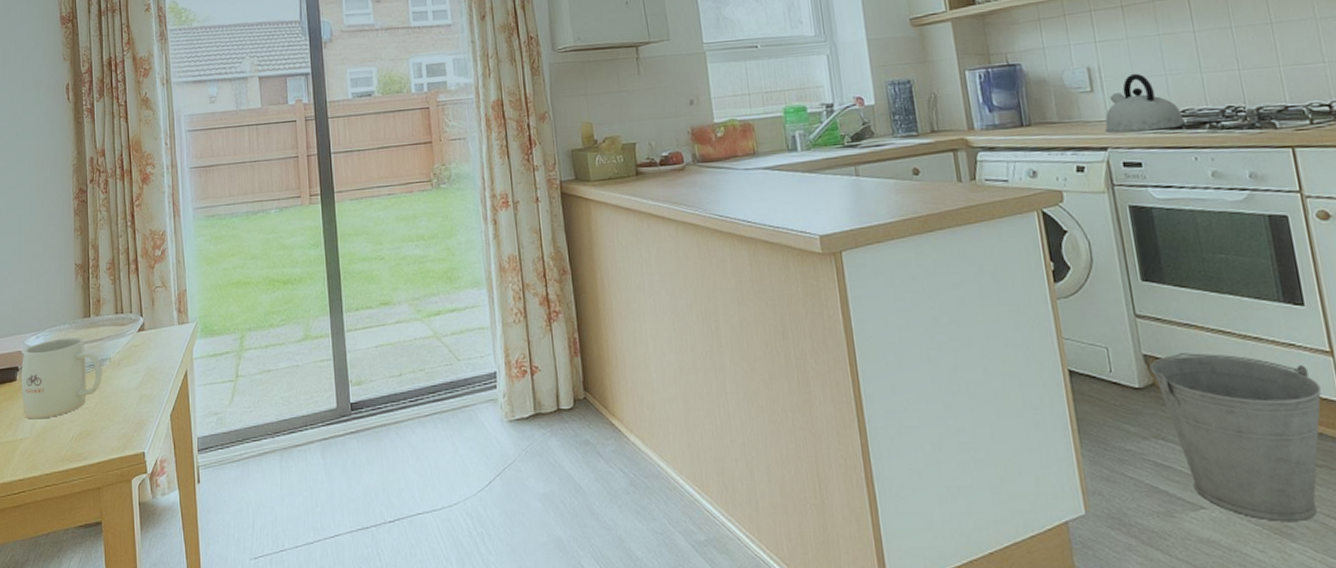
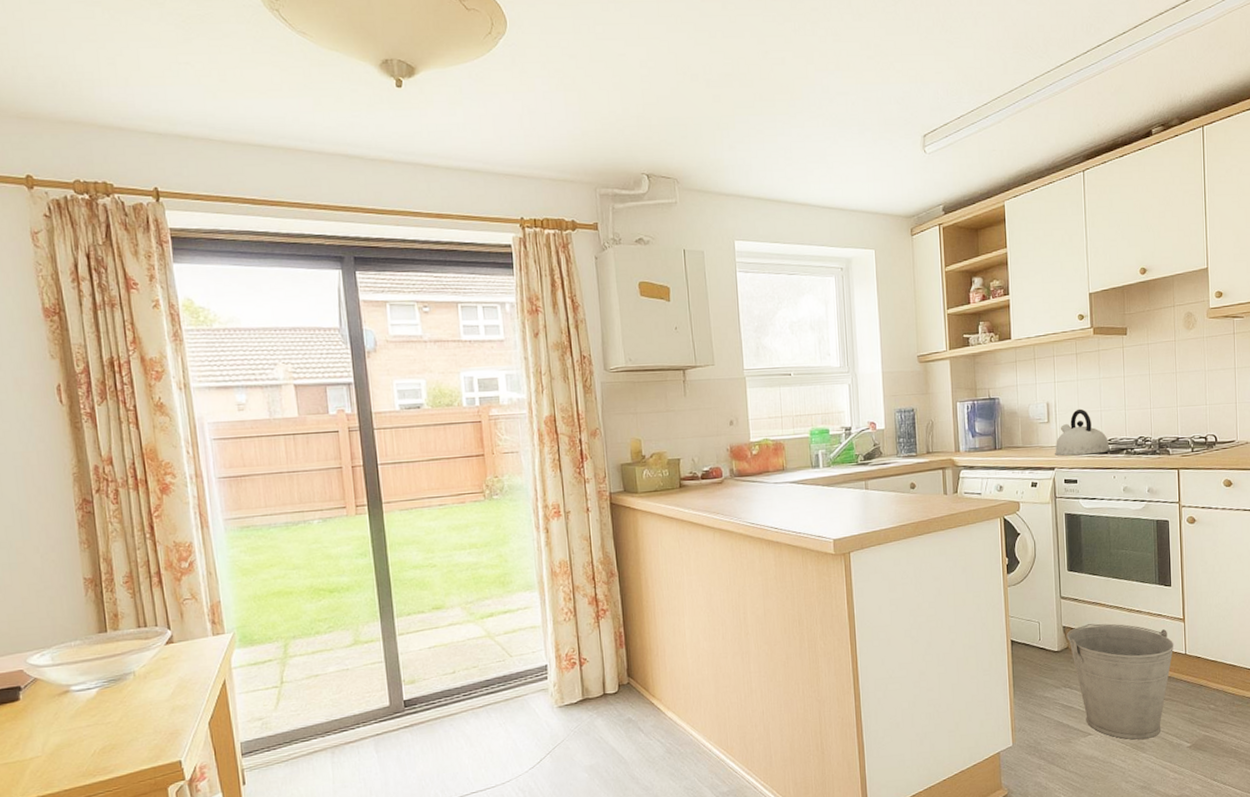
mug: present [21,337,103,419] -> none [24,653,126,738]

